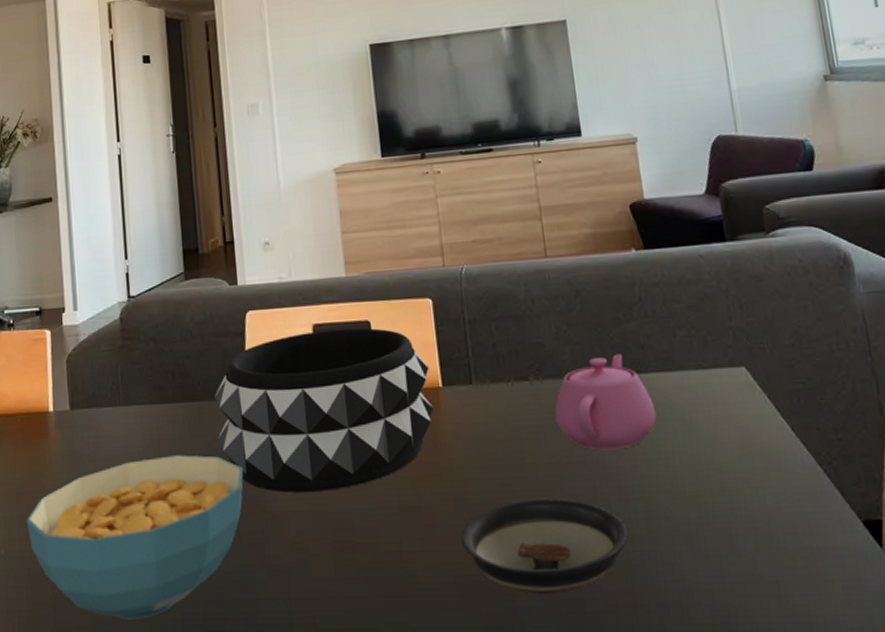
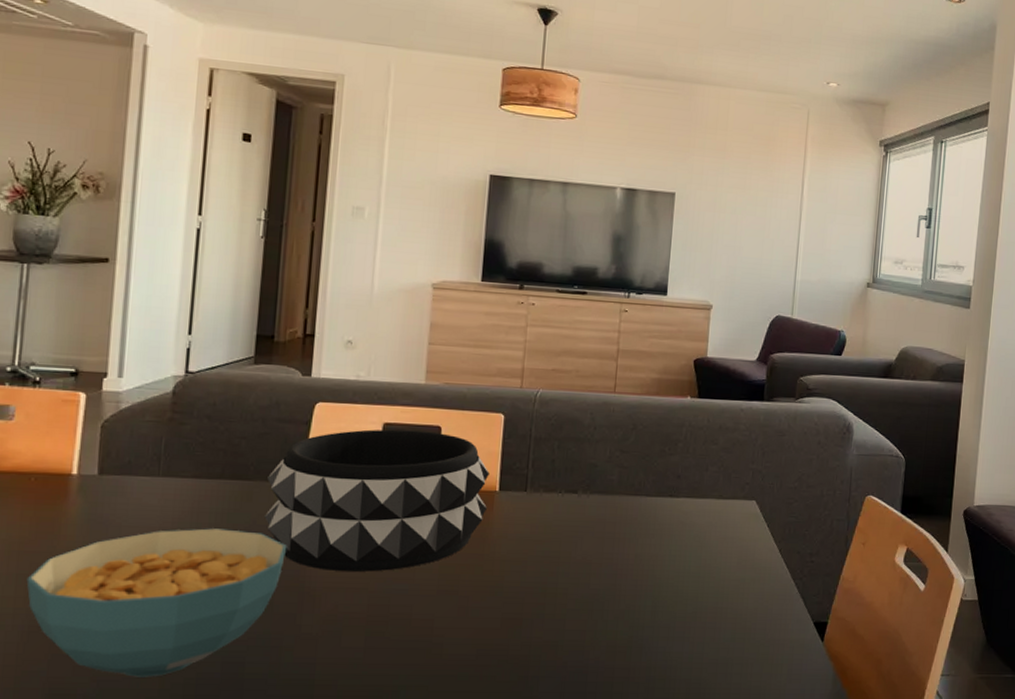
saucer: present [460,498,628,594] -> none [489,590,635,667]
teapot: present [554,353,657,451] -> none [593,479,679,556]

